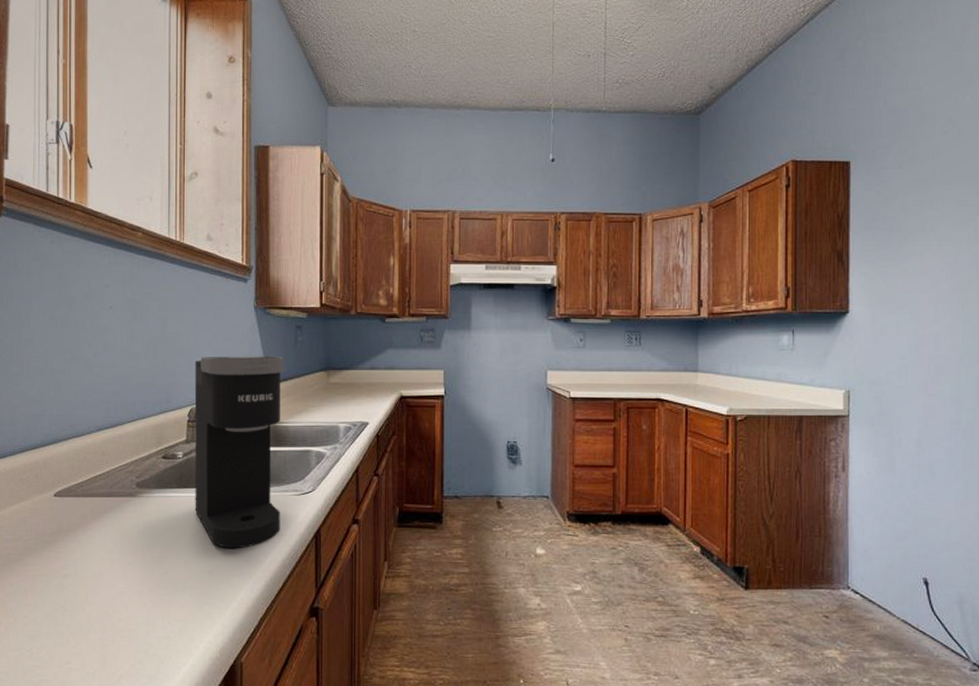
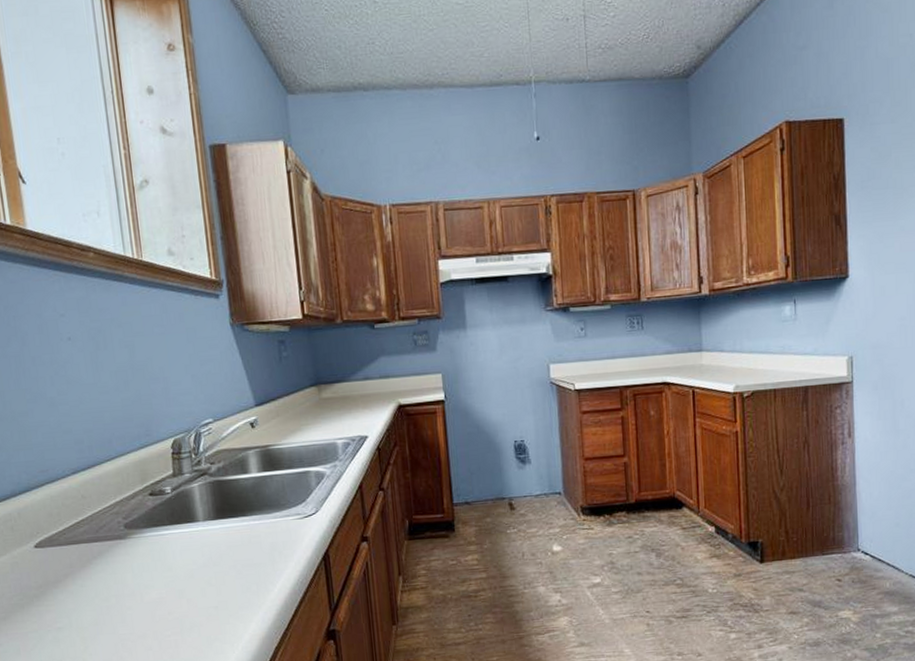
coffee maker: present [194,356,284,549] -> none [171,375,286,582]

